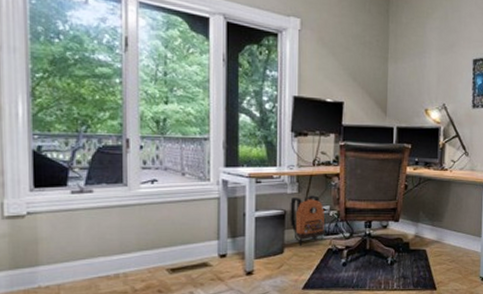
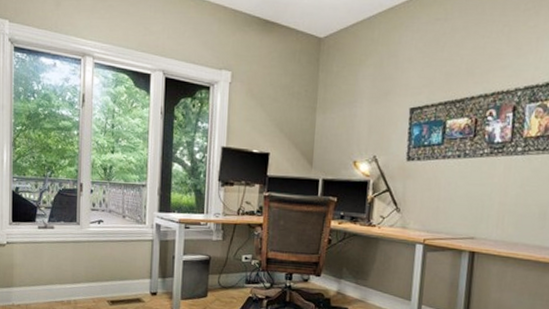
backpack: present [290,195,325,246] -> none [214,243,247,292]

